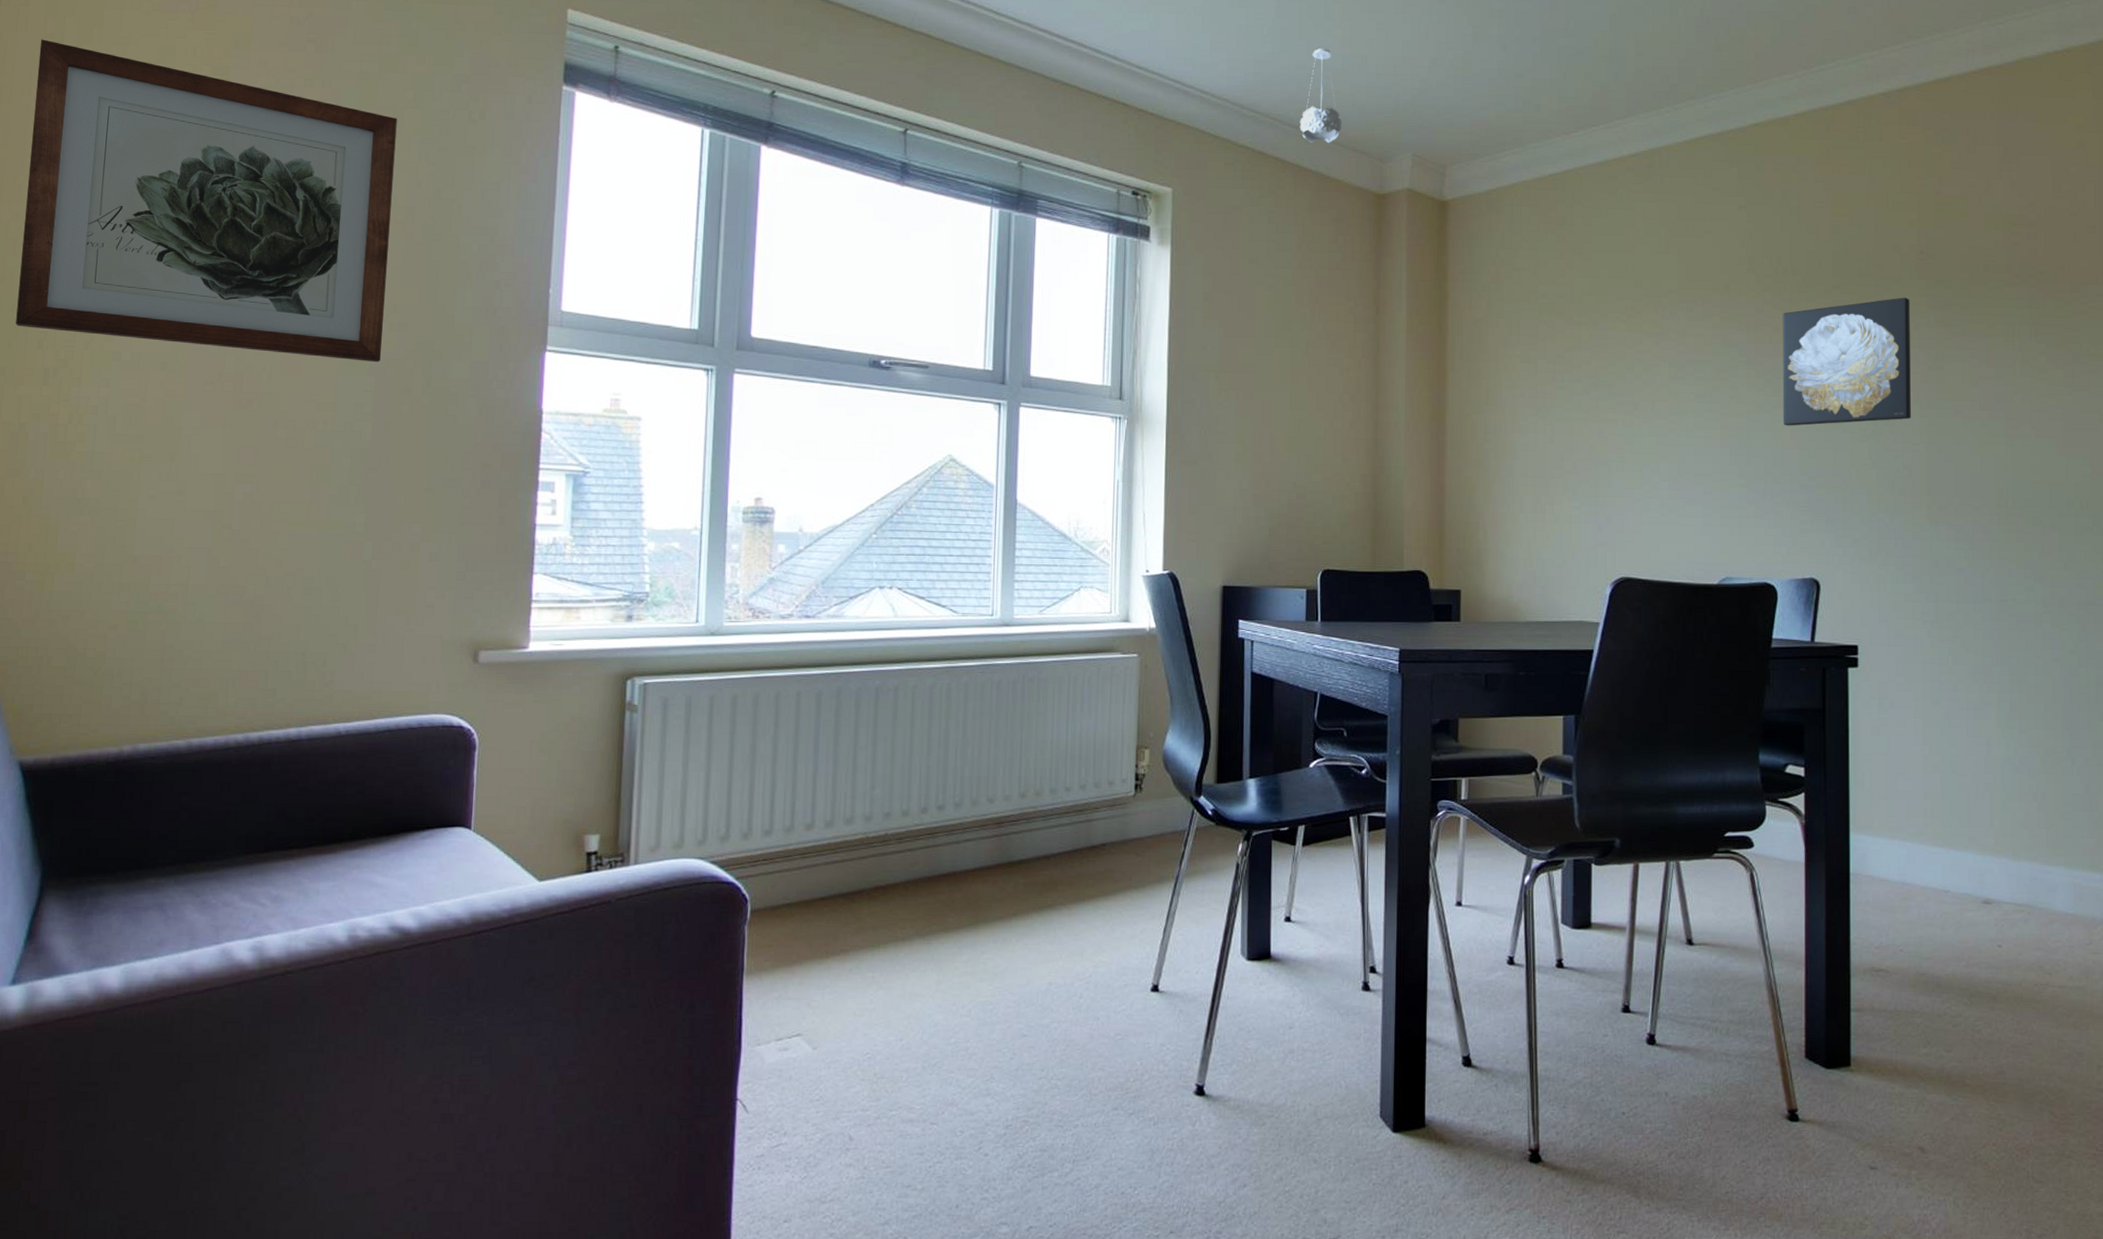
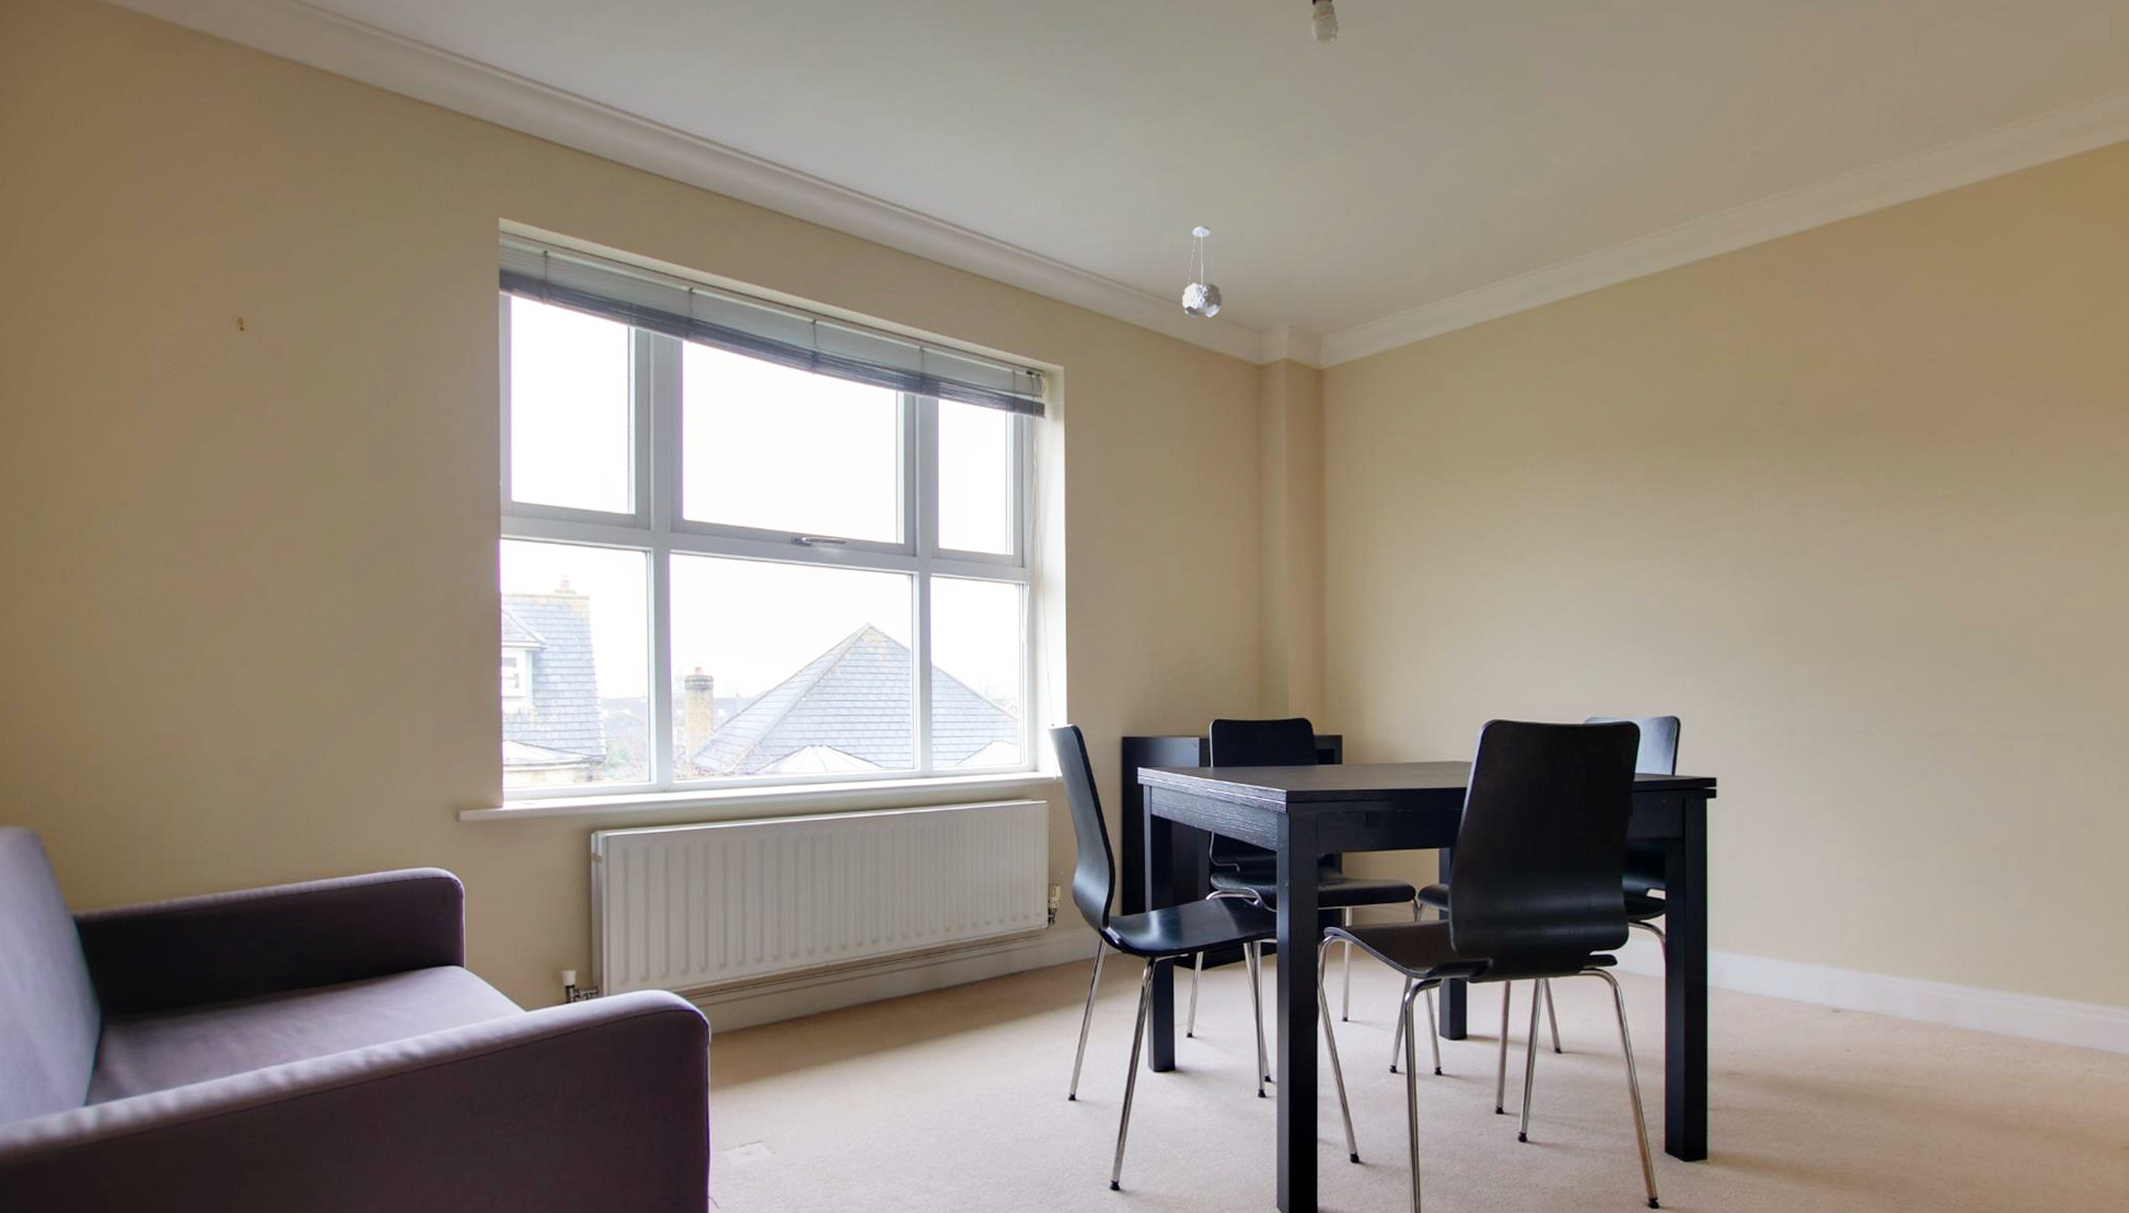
wall art: present [16,39,397,363] -> none [31,266,355,554]
wall art: present [1782,297,1911,426] -> none [1645,447,1769,574]

